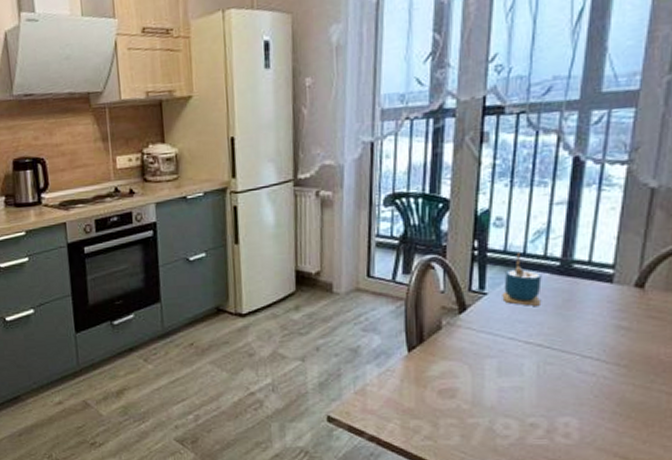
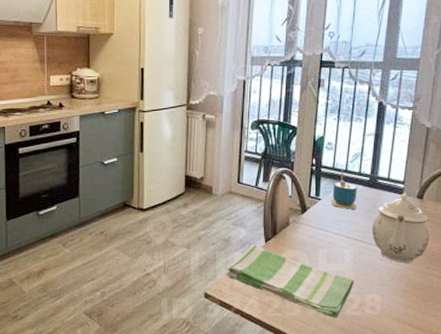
dish towel: none [355,355,538,449] -> present [226,244,354,319]
teapot: none [565,280,655,376] -> present [372,193,430,263]

